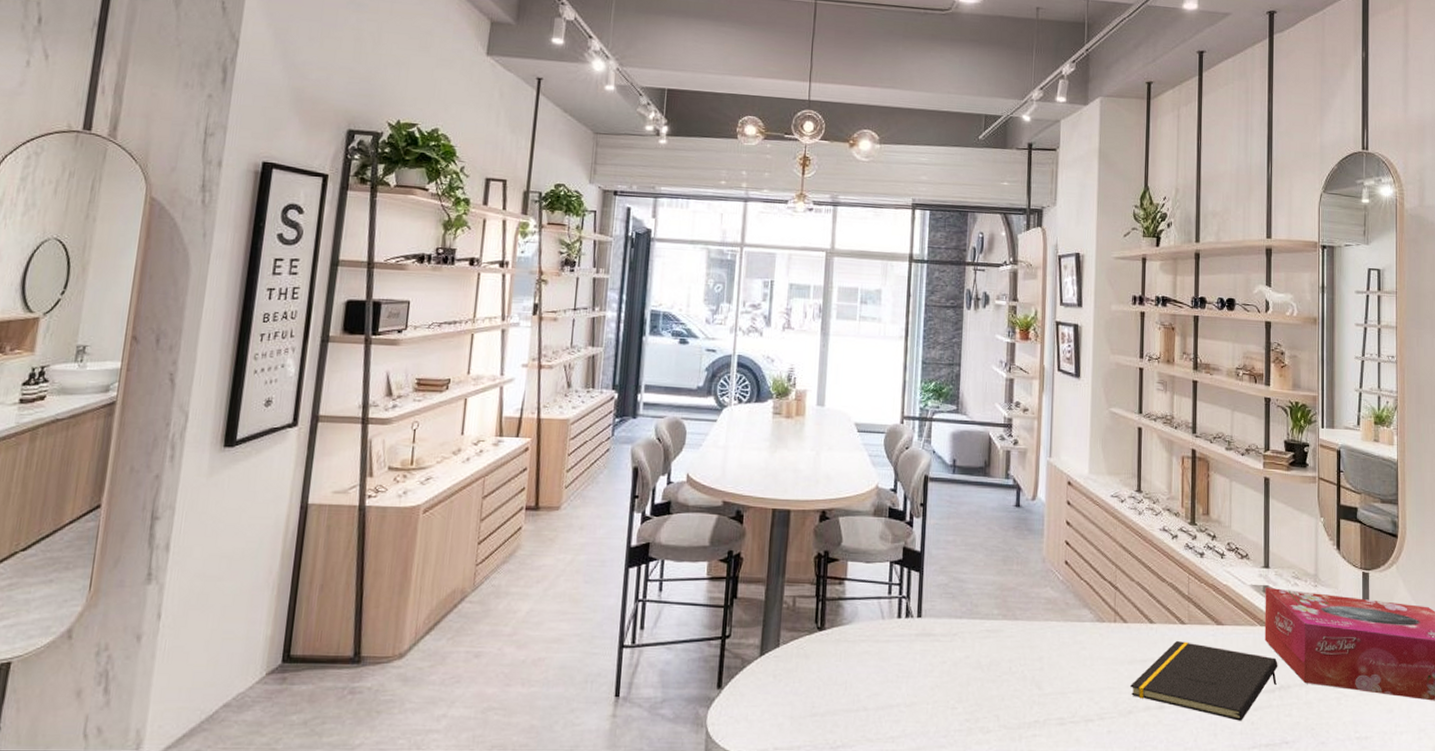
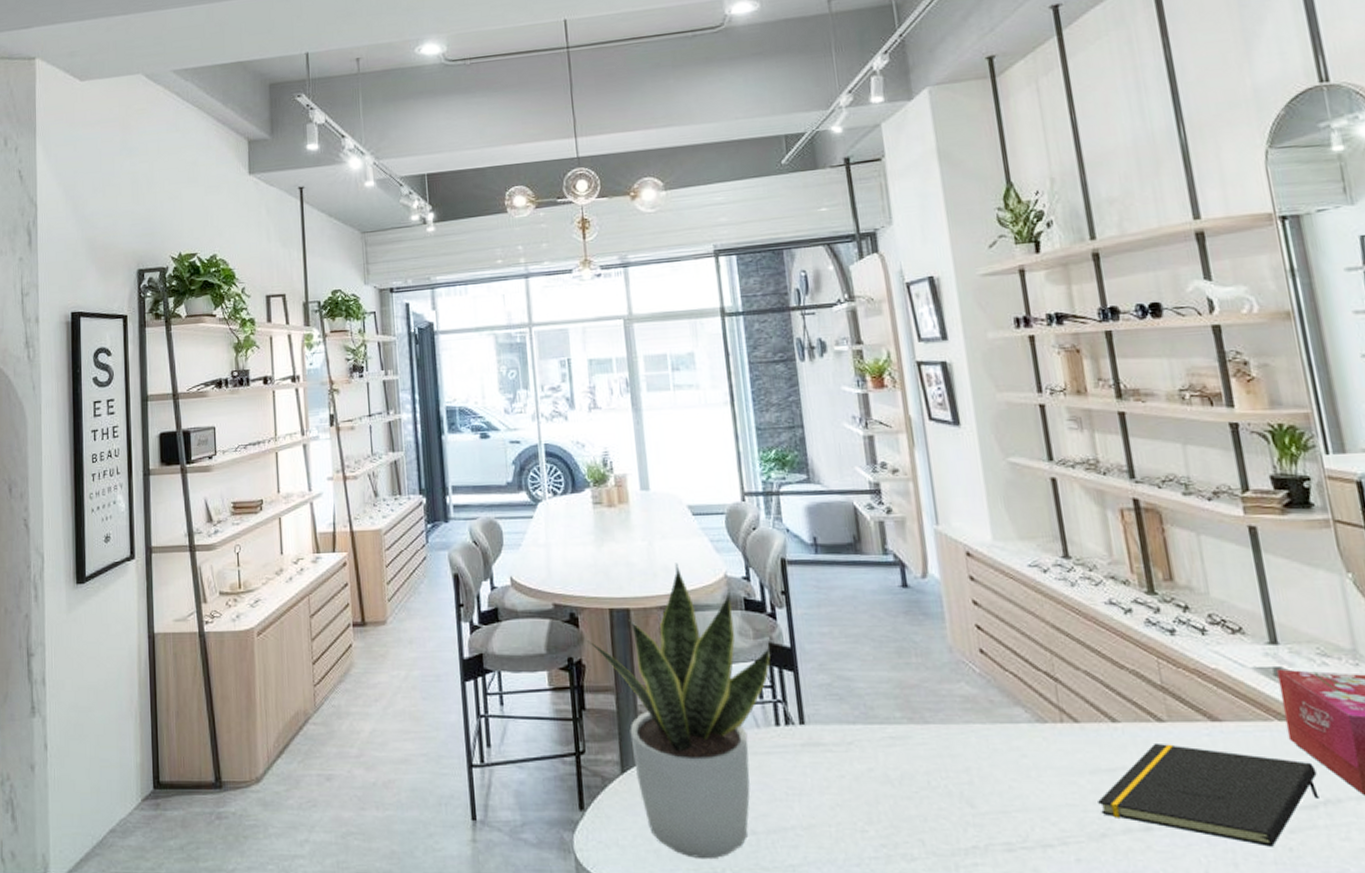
potted plant: none [747,472,904,732] -> present [586,563,771,860]

